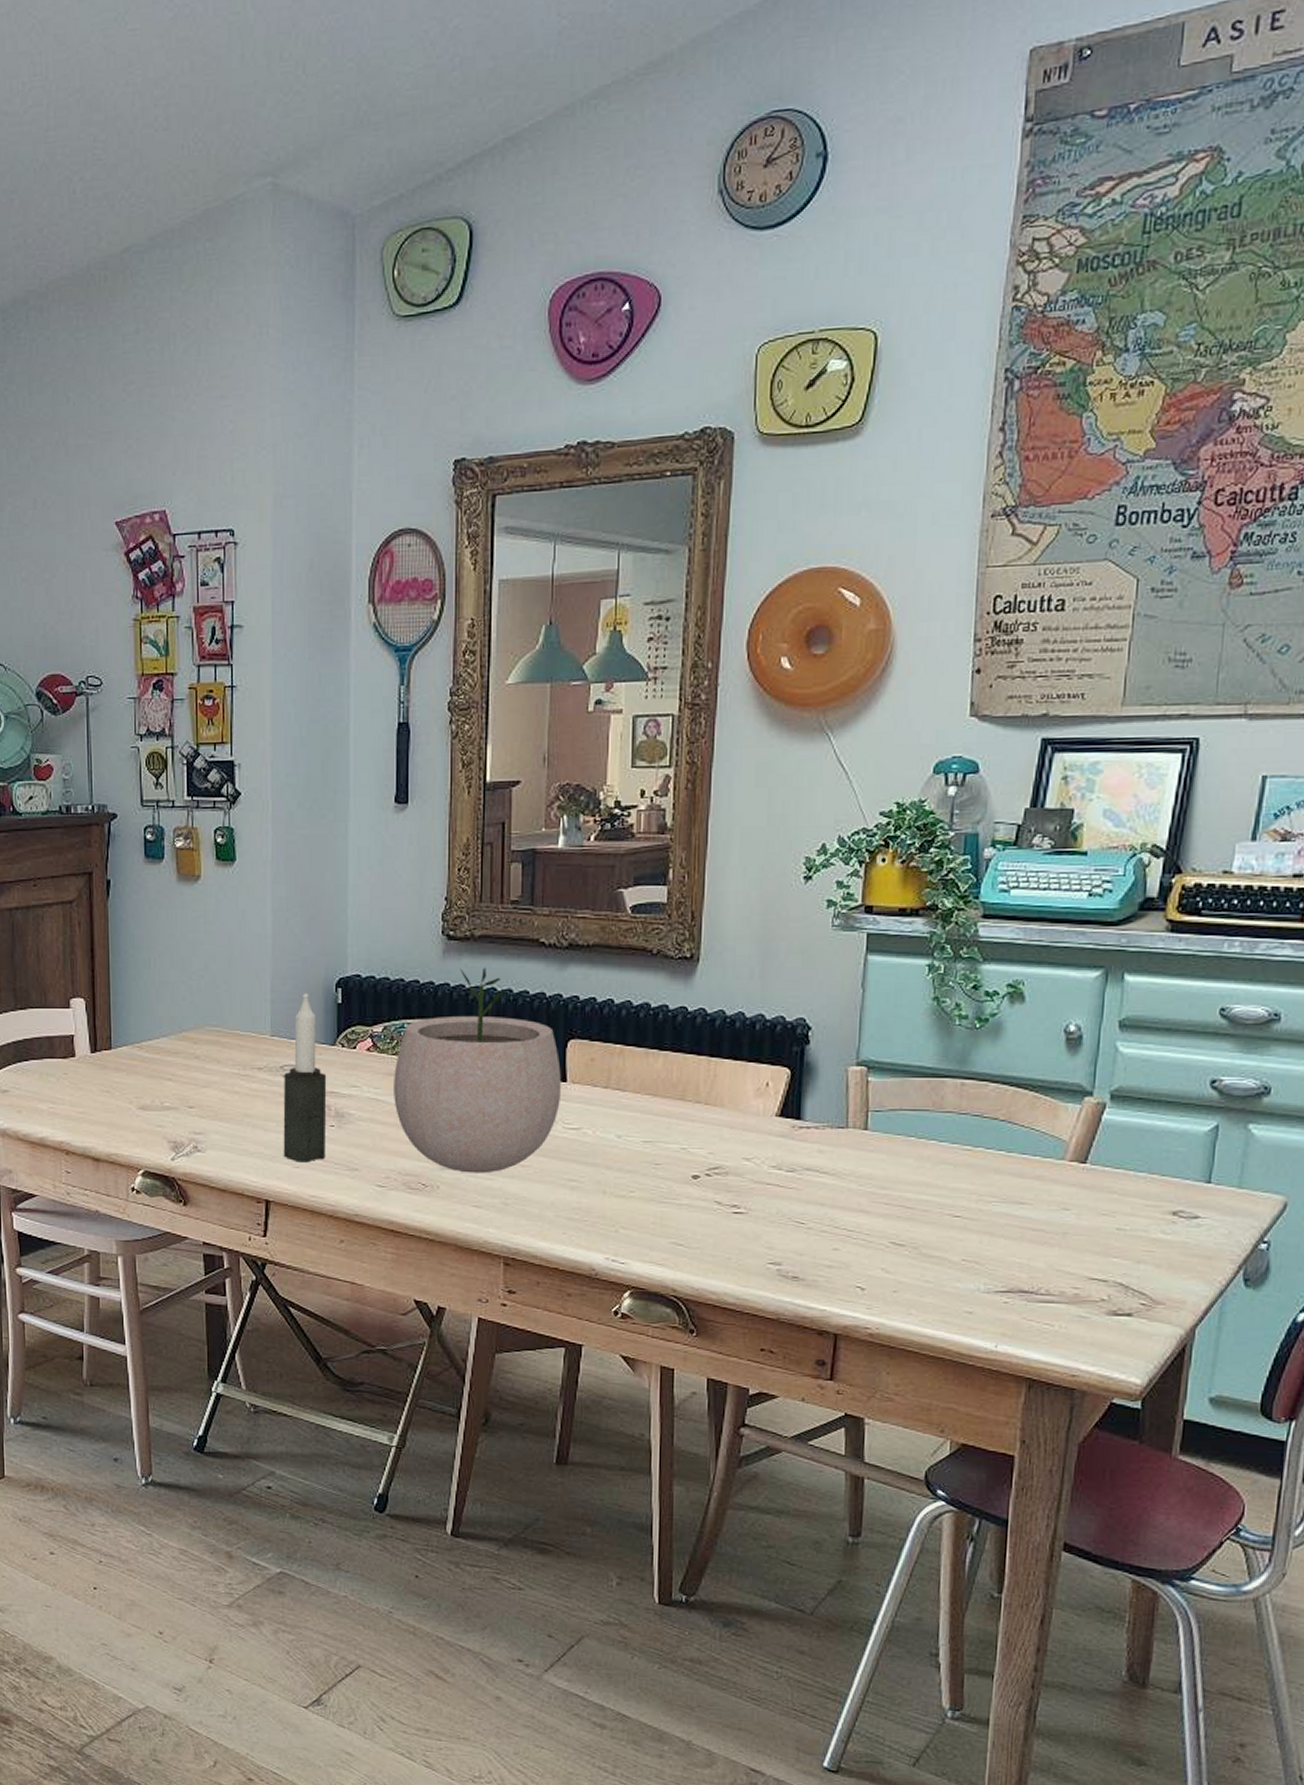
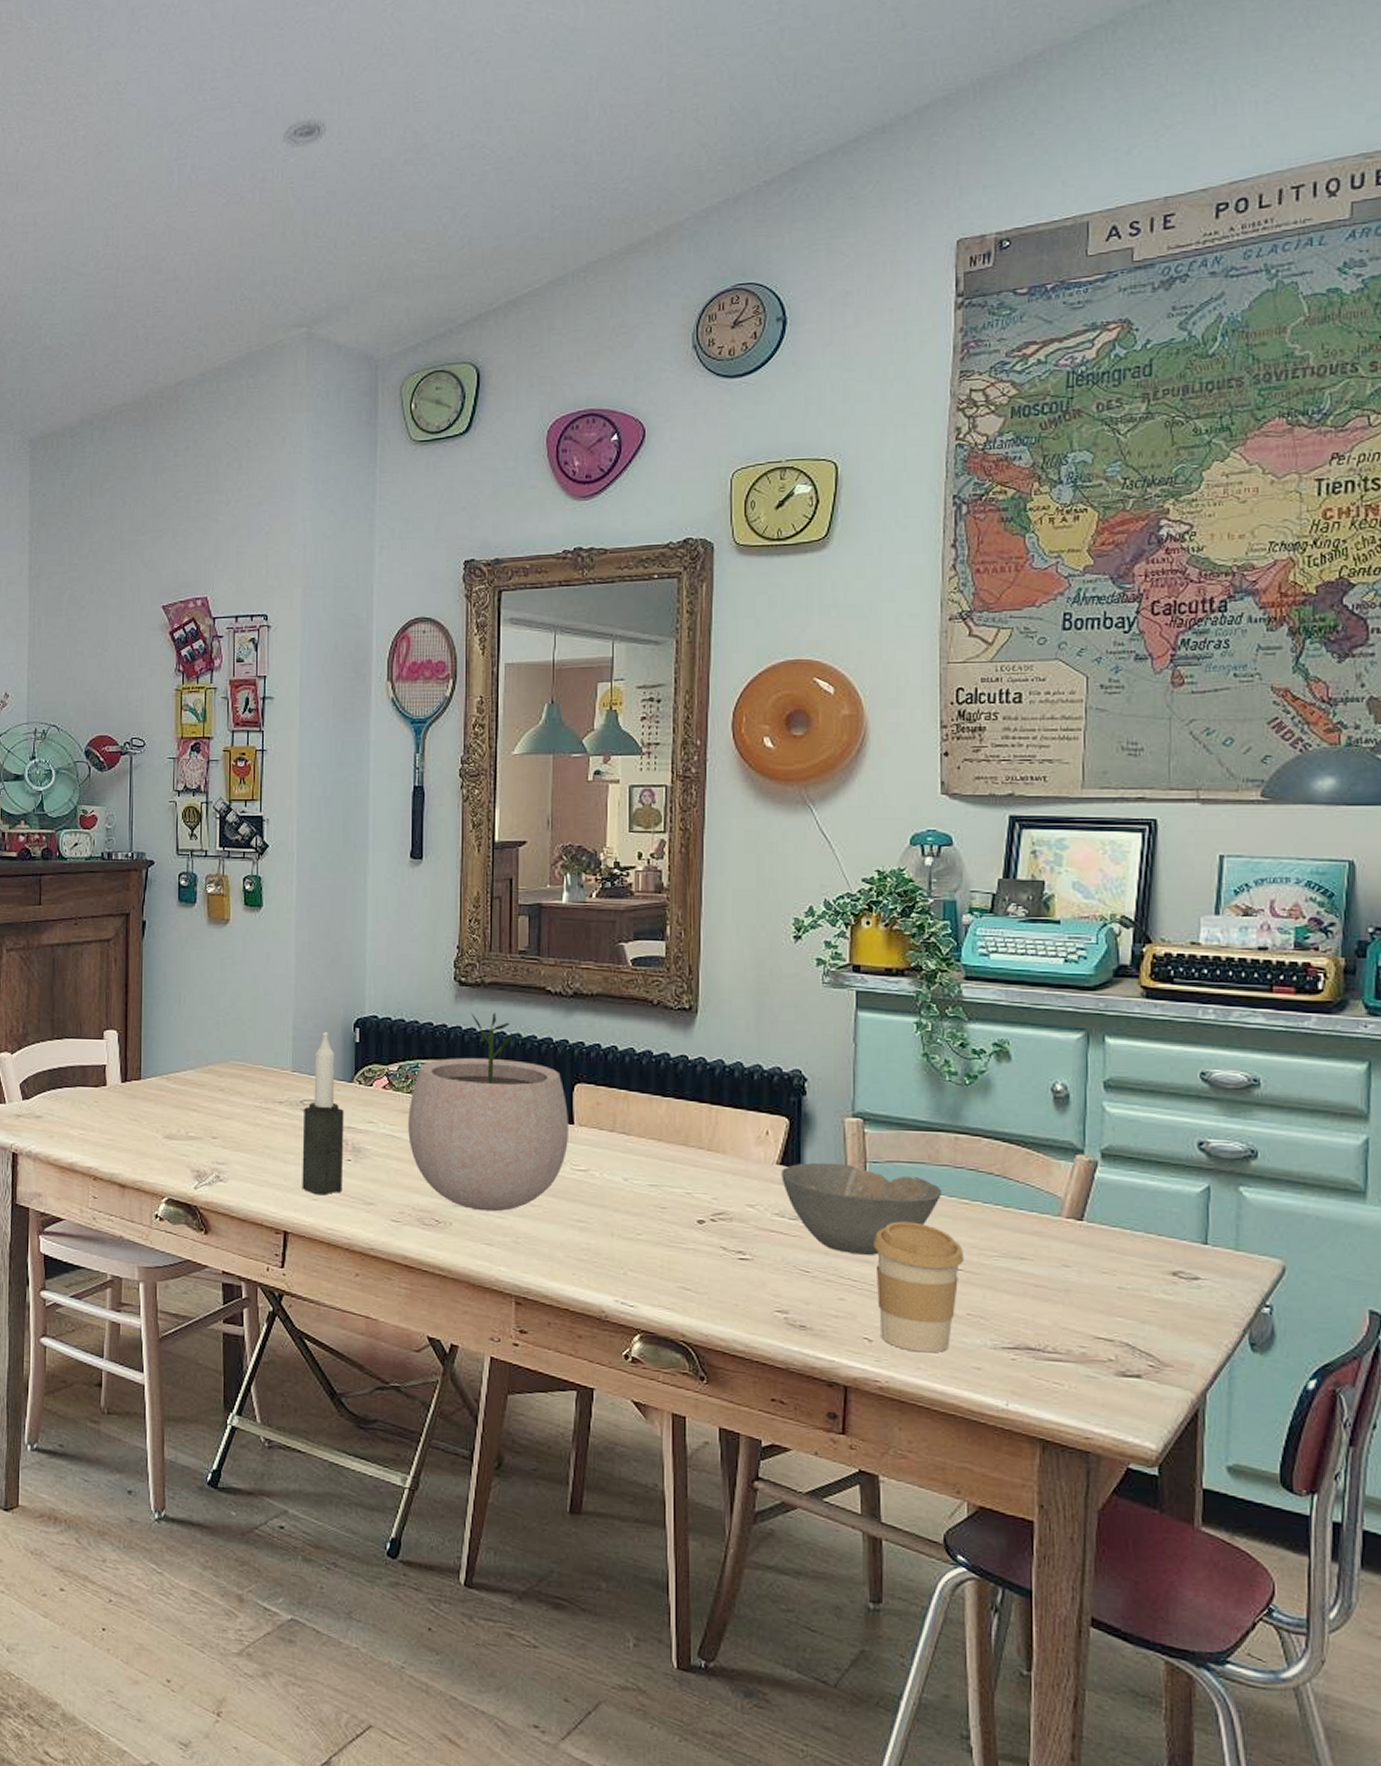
bowl: none [780,1113,945,1205] -> present [781,1162,942,1255]
coffee cup: none [871,1170,963,1299] -> present [874,1221,965,1353]

